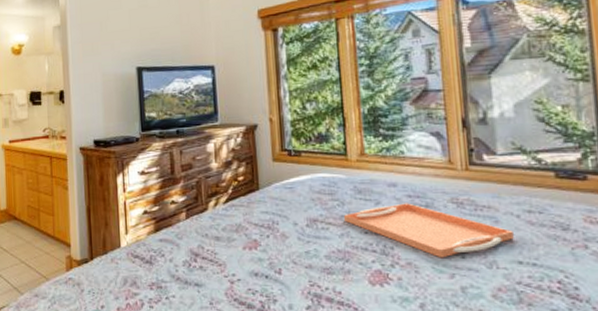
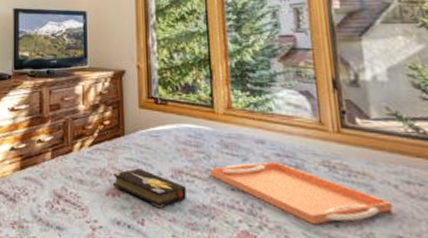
hardback book: none [249,221,322,257] -> present [112,168,186,209]

